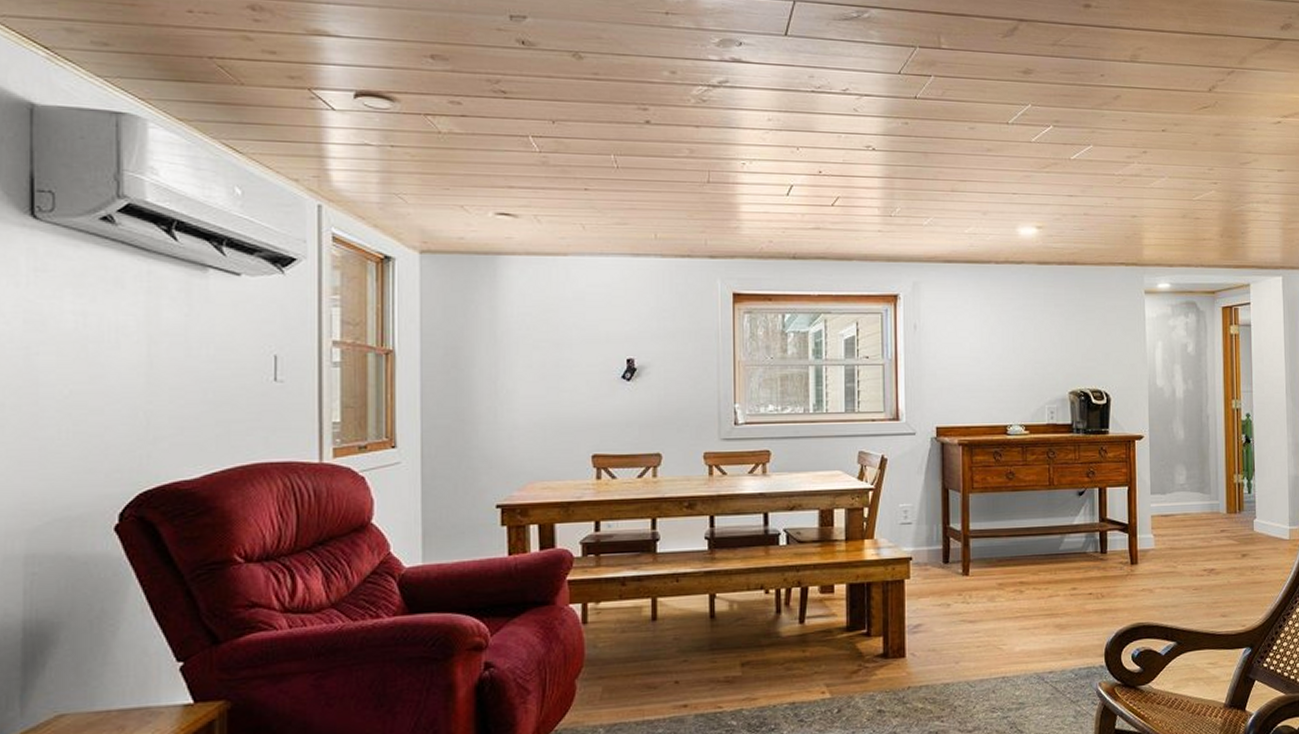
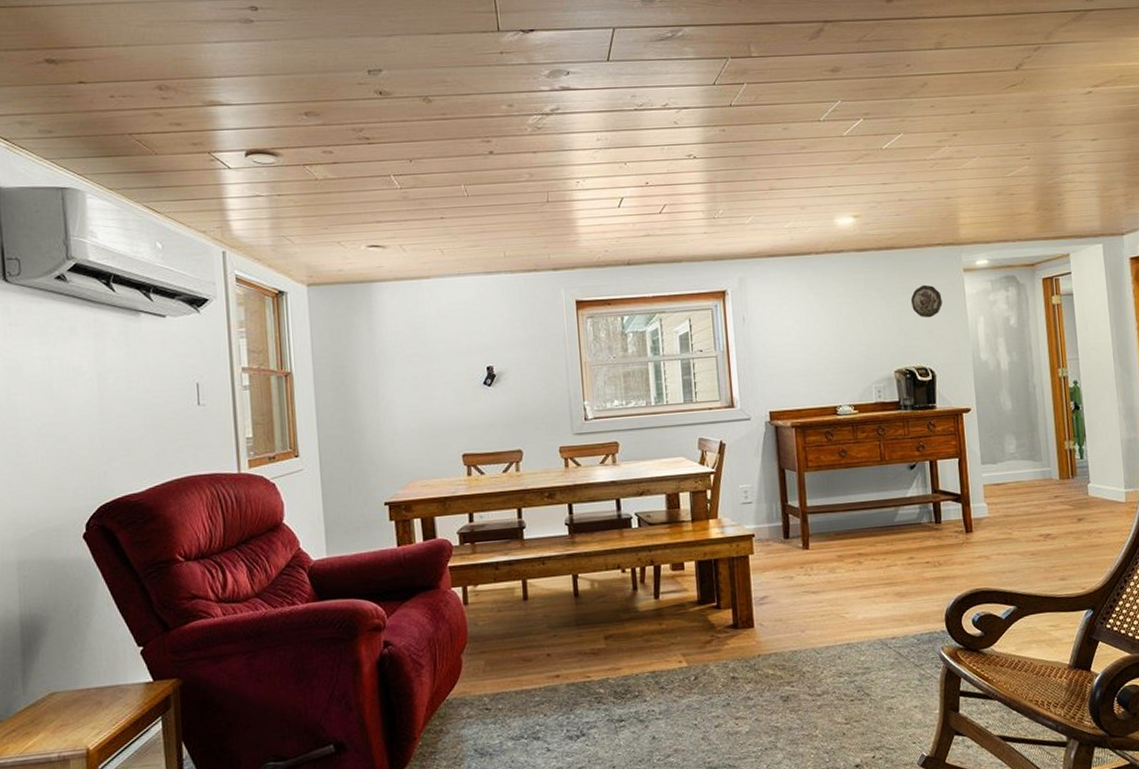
decorative plate: none [1089,304,1122,339] -> present [910,284,942,318]

